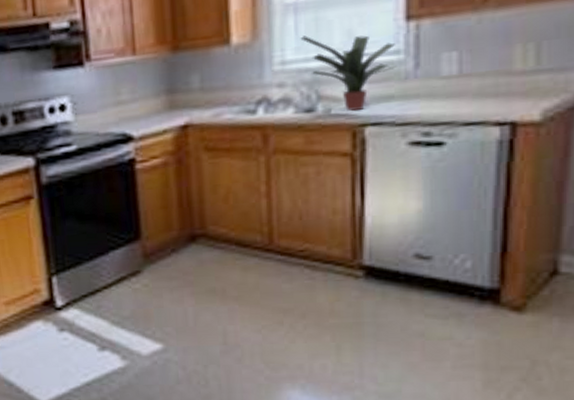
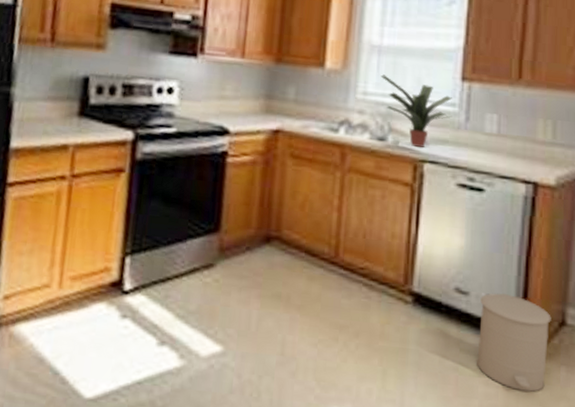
trash can: none [446,251,539,347] -> present [477,293,551,392]

